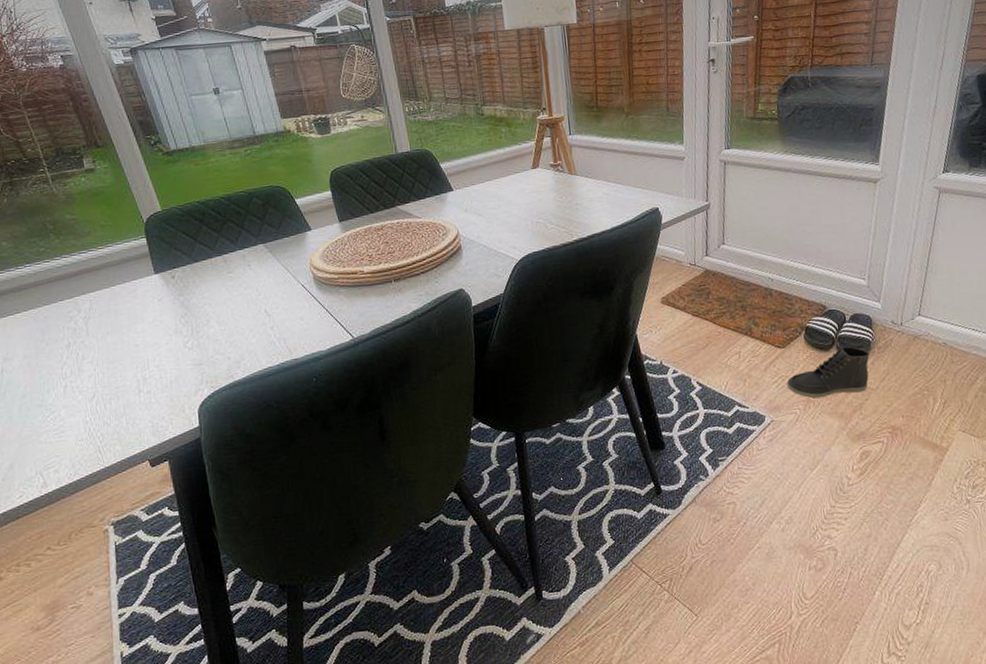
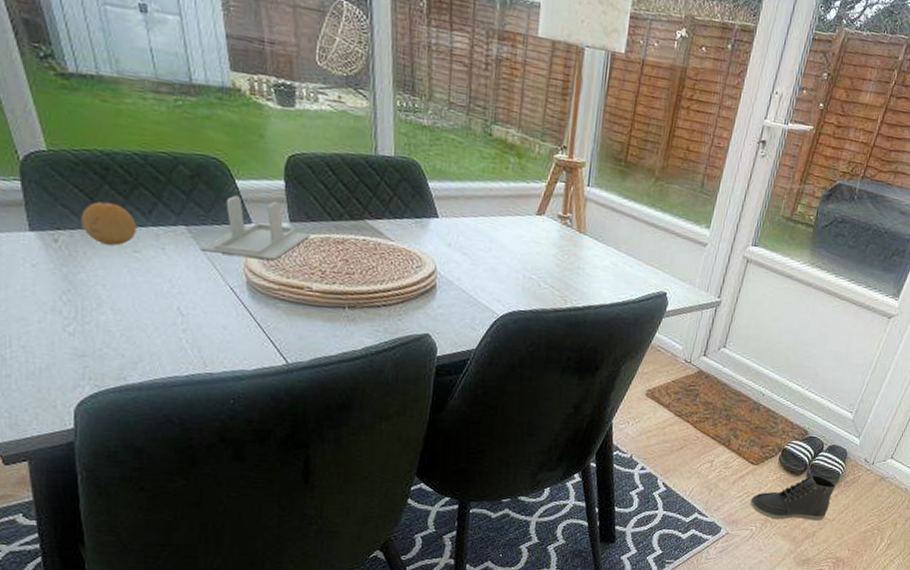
fruit: none [189,238,229,272] -> present [81,201,136,246]
napkin holder: none [275,208,356,261] -> present [199,195,310,260]

